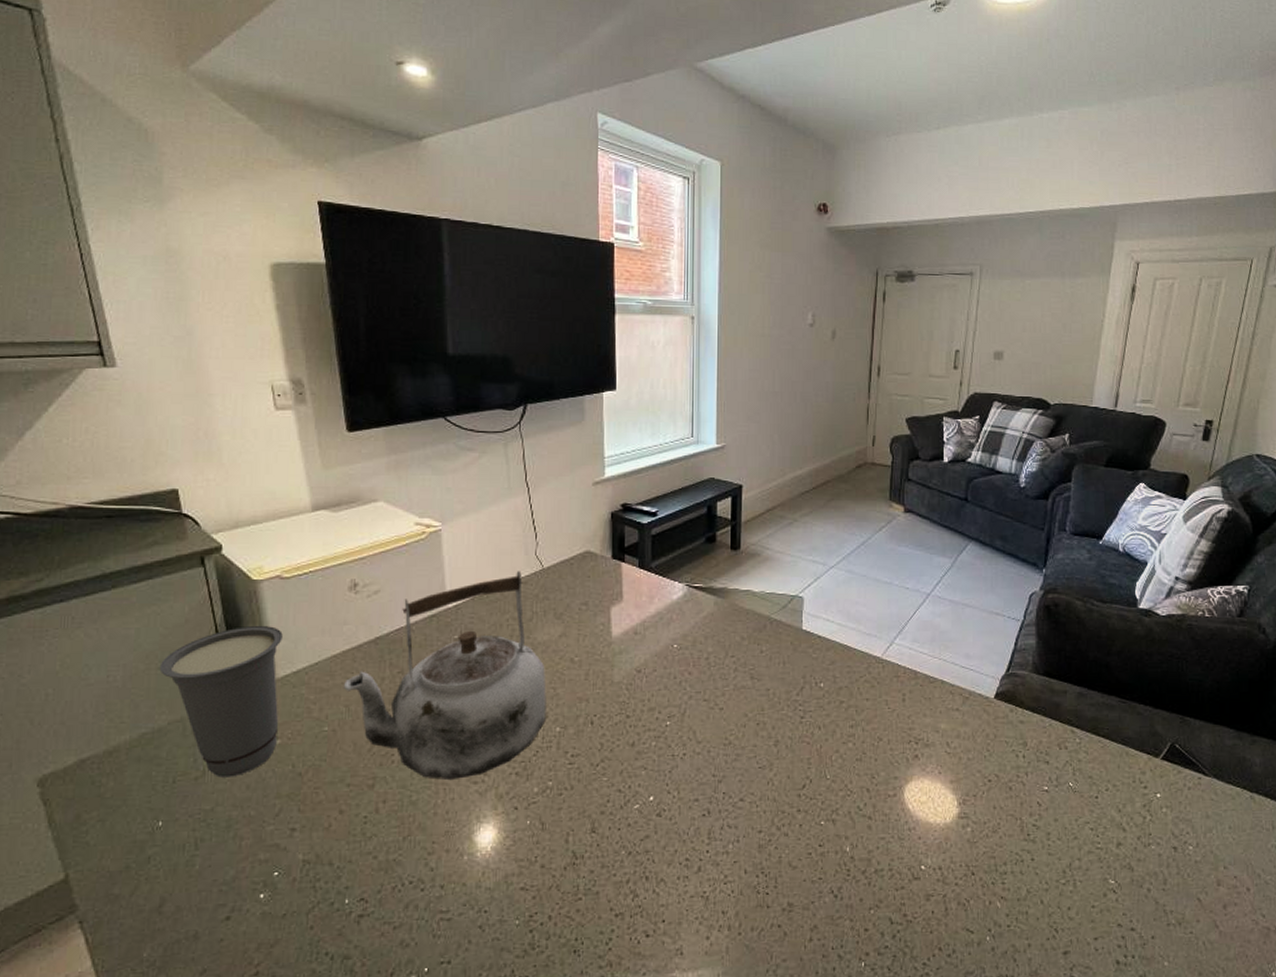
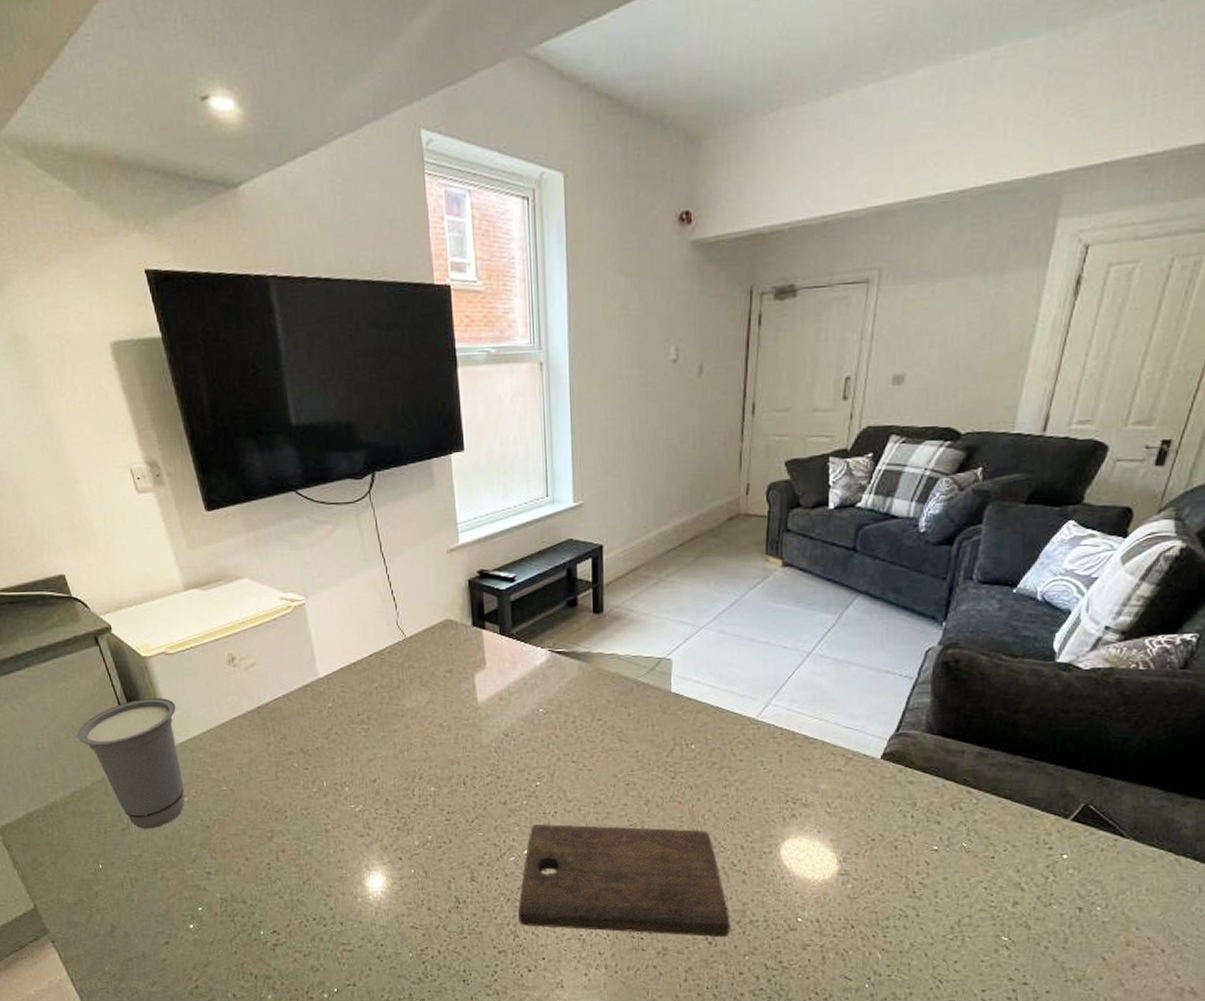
kettle: present [343,571,546,781] -> none [234,641,421,834]
cutting board: none [640,767,856,889] -> present [518,824,730,937]

